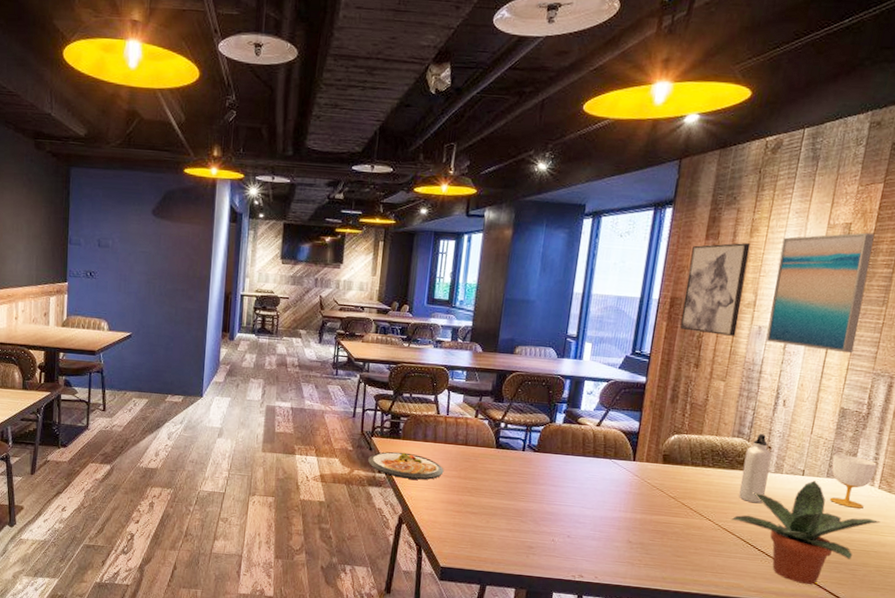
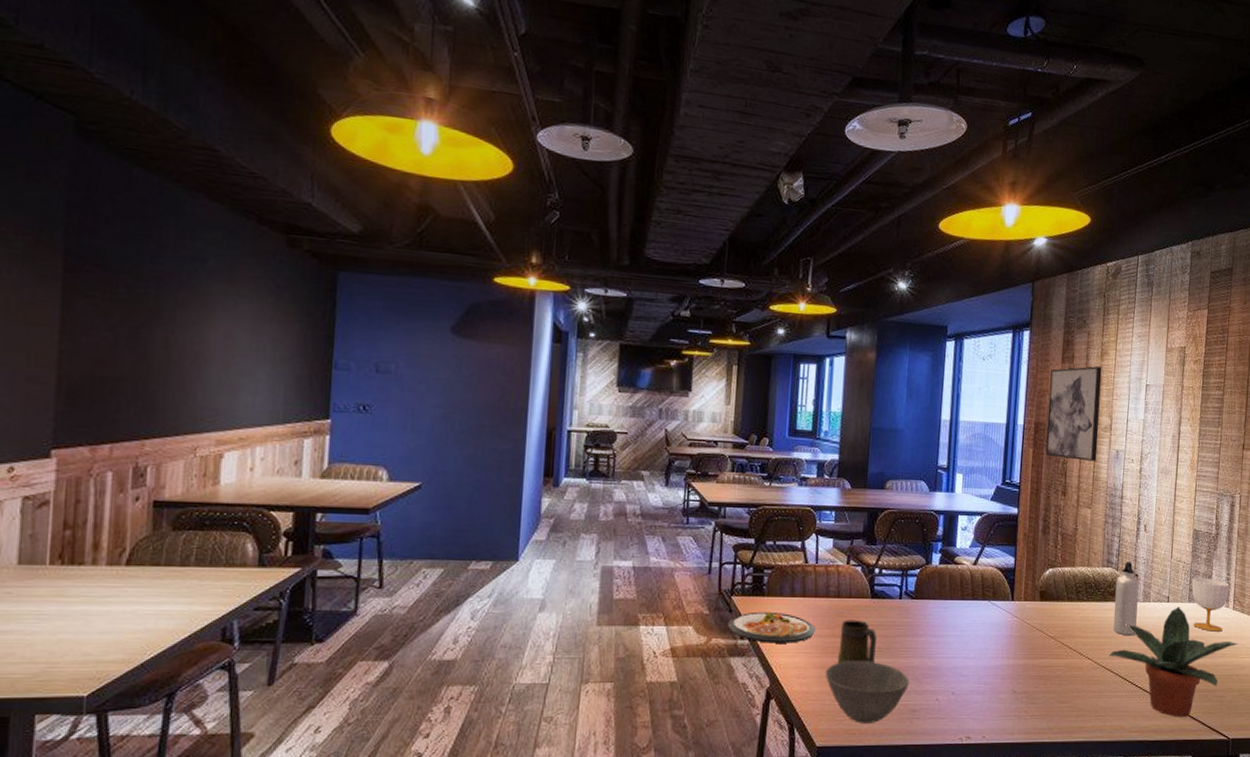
bowl: none [450,499,528,554] -> present [825,660,909,723]
mug: none [462,465,500,504] -> present [837,620,878,663]
wall art: present [765,232,875,354] -> none [1123,356,1205,475]

